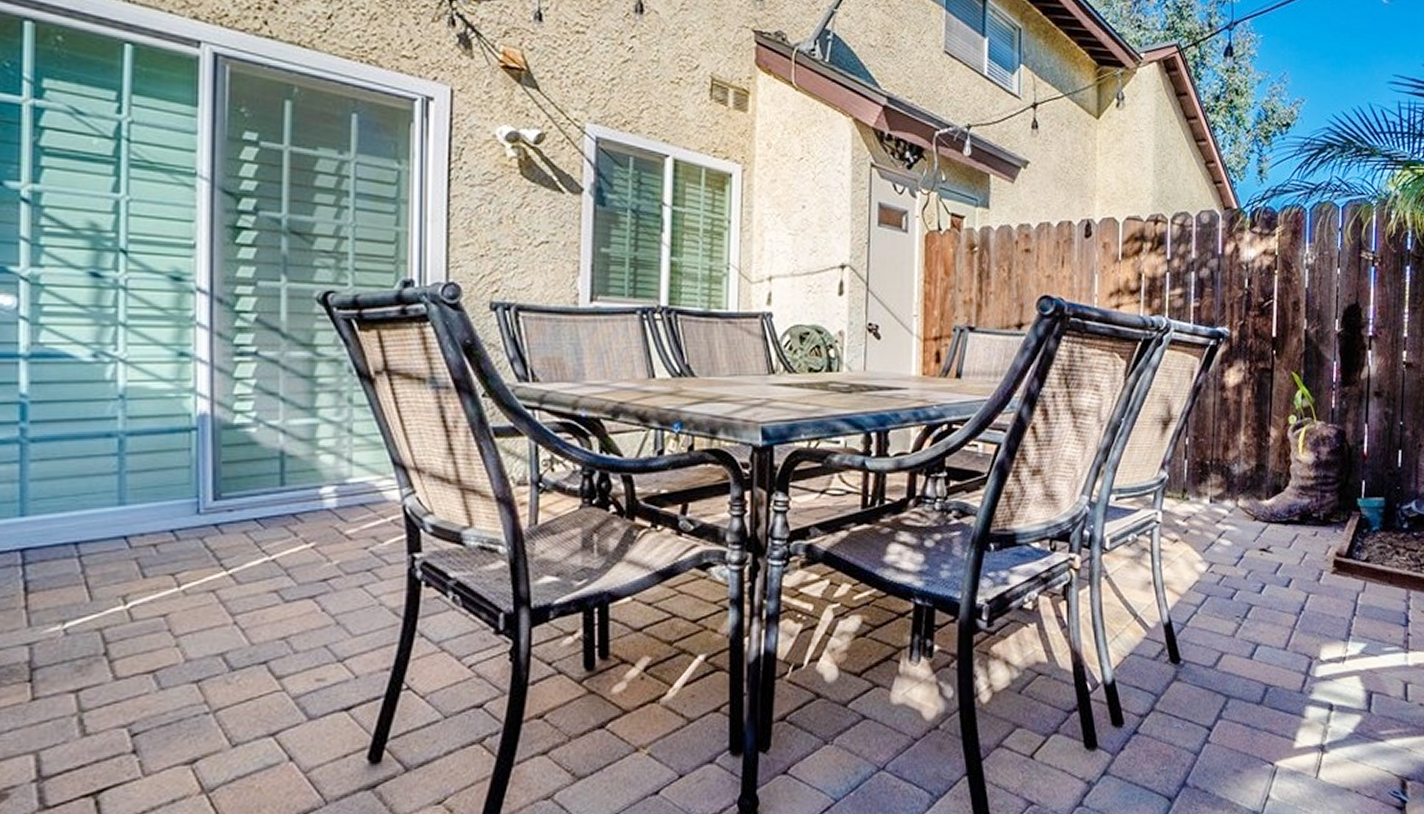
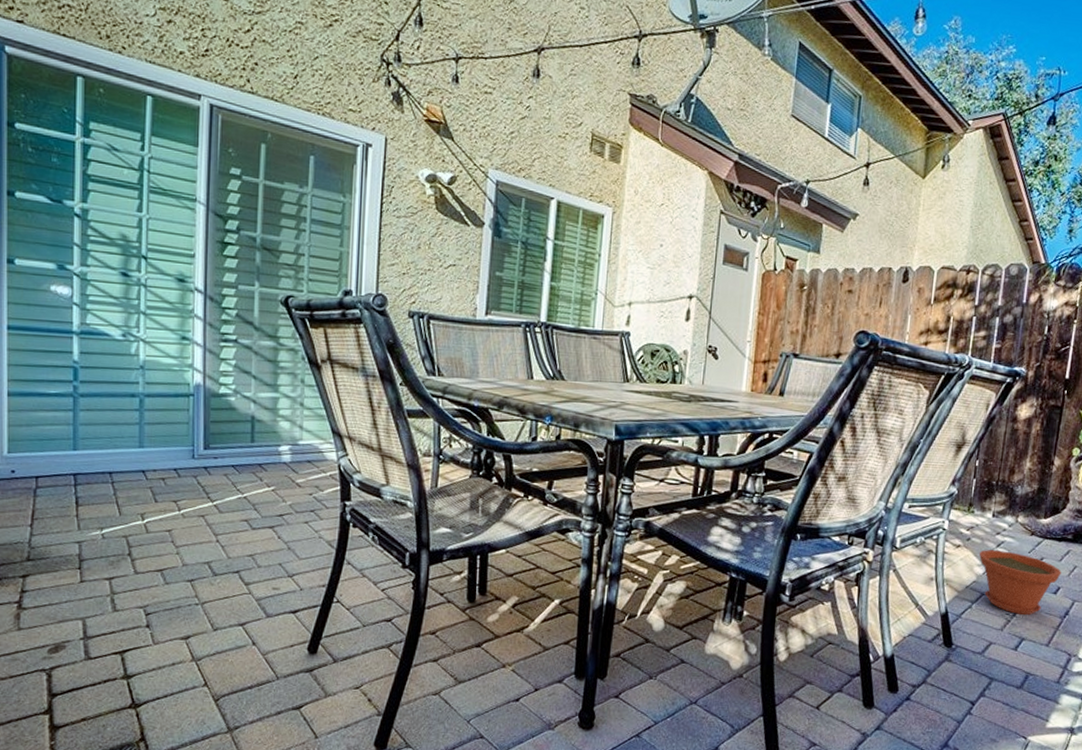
plant pot: none [1199,541,1291,616] -> present [978,550,1062,616]

